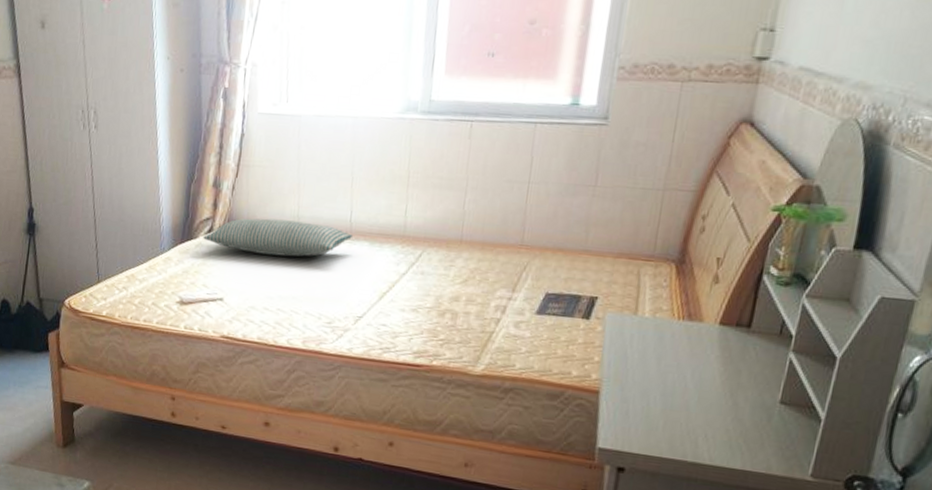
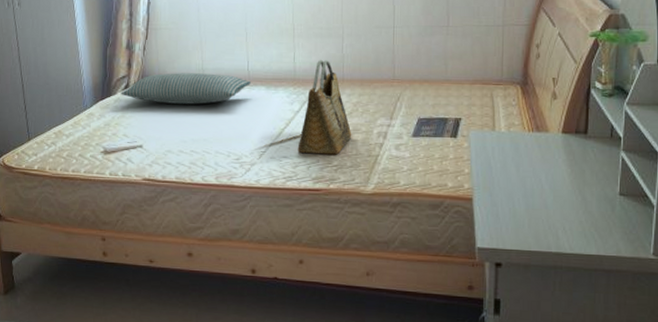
grocery bag: none [399,214,465,328] -> present [297,59,352,155]

